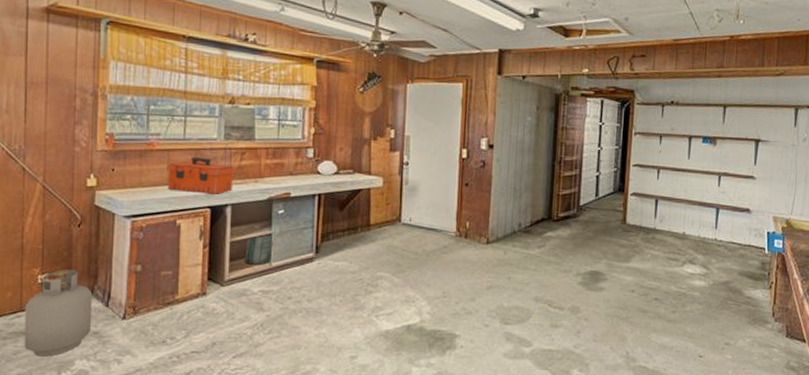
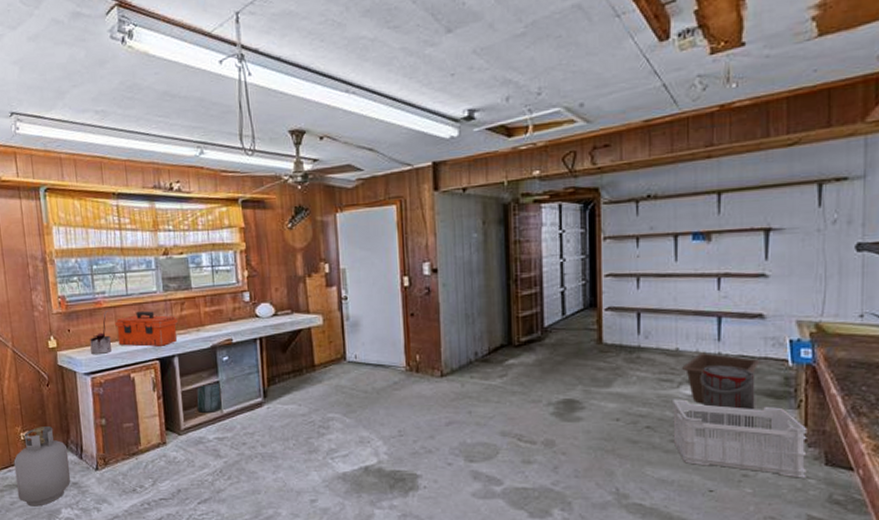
paint can: none [135,153,161,198] -> present [90,311,112,355]
plastic crate: none [675,276,775,348] -> present [673,399,808,478]
storage bin: none [687,237,745,281] -> present [682,352,761,404]
paint can: none [699,249,741,304] -> present [700,365,755,428]

